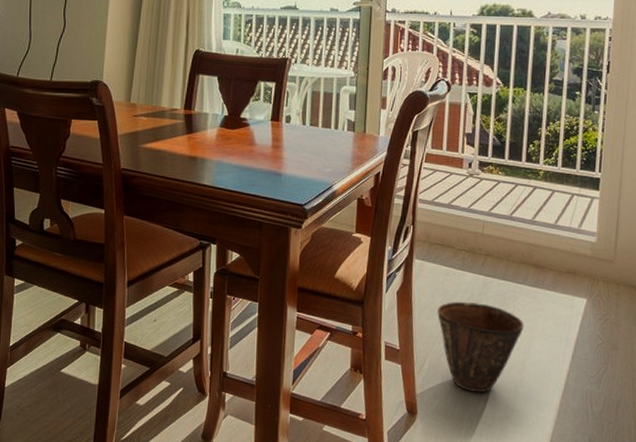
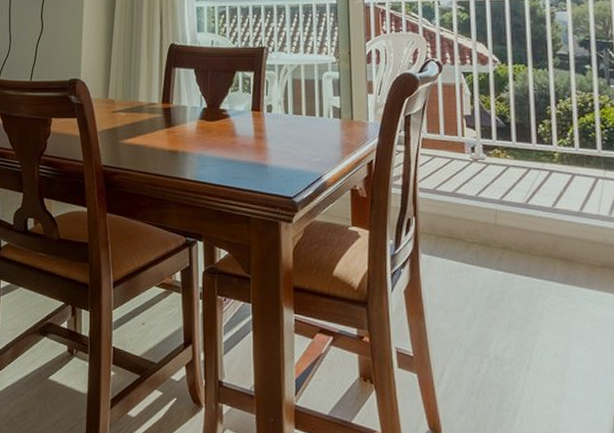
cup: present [437,301,524,393] -> none [453,301,558,409]

